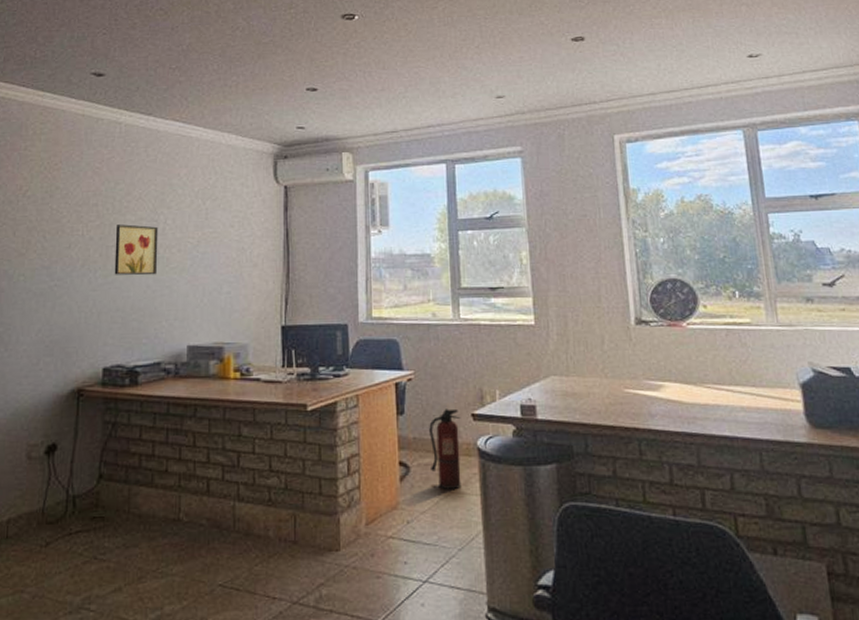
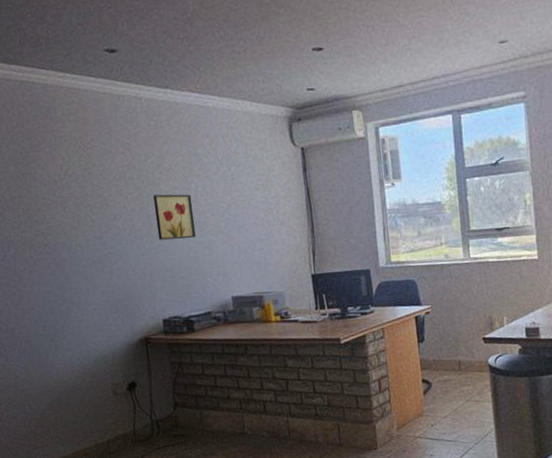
fire extinguisher: present [429,409,462,489] -> none [446,335,476,399]

